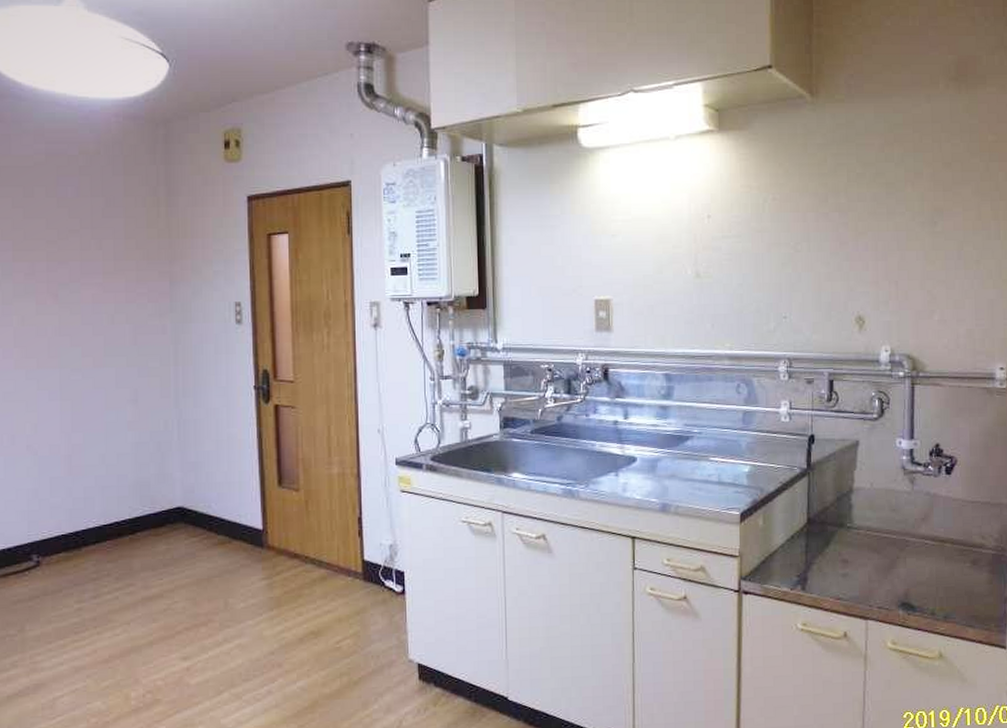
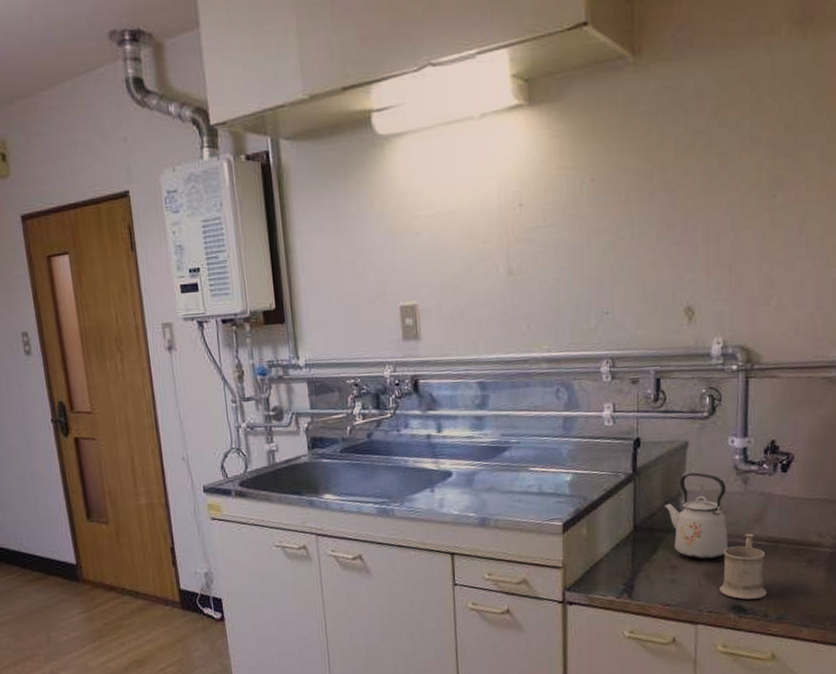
kettle: none [836,470,896,556] -> present [663,472,728,560]
mug: none [889,532,934,597] -> present [720,533,767,600]

